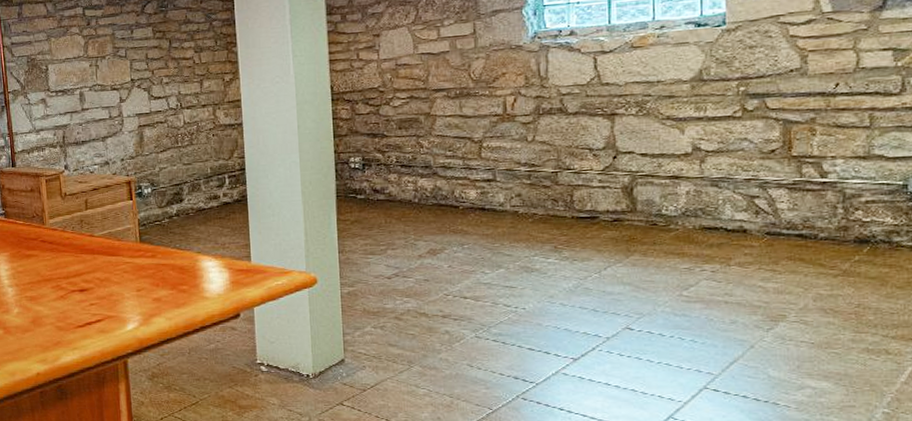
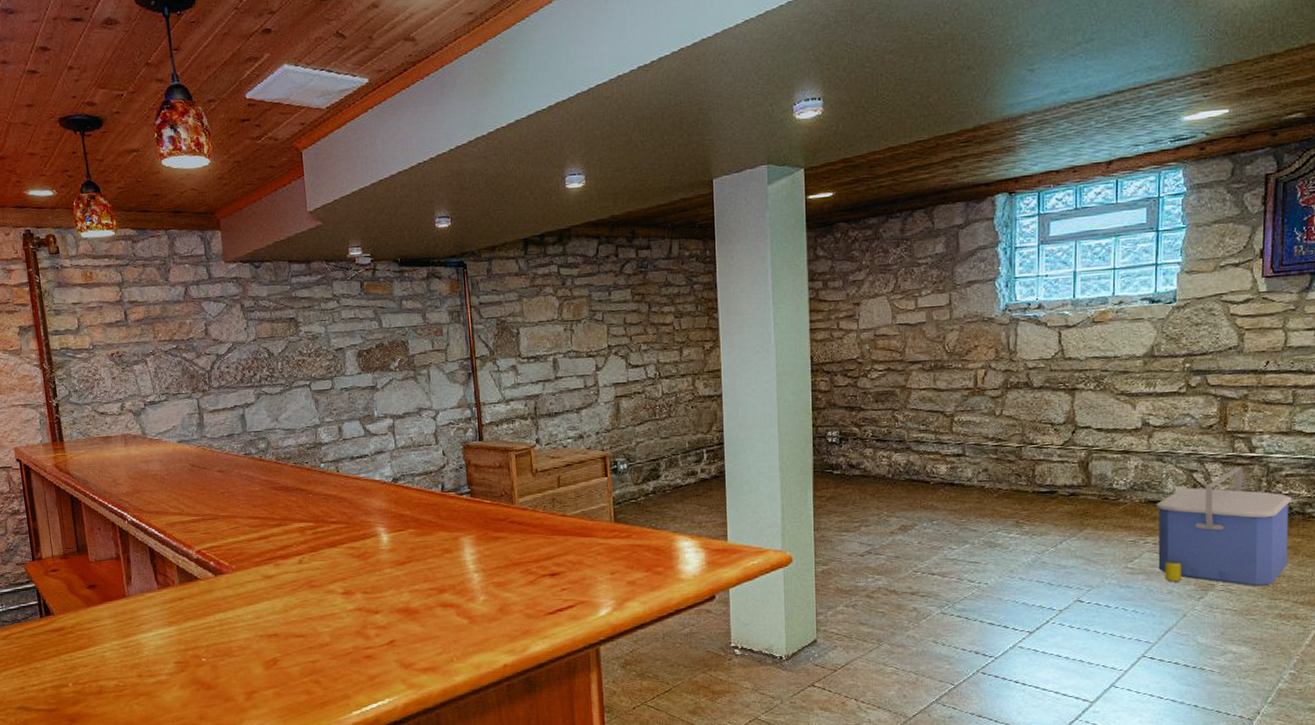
cooler: none [713,193,874,318] -> present [1156,467,1292,586]

